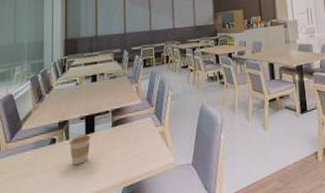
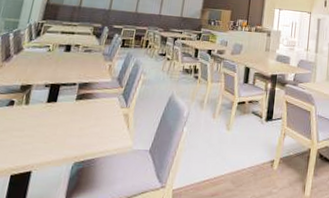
coffee cup: present [70,133,91,165] -> none [26,101,52,131]

